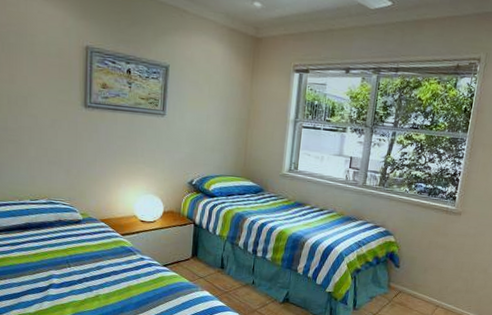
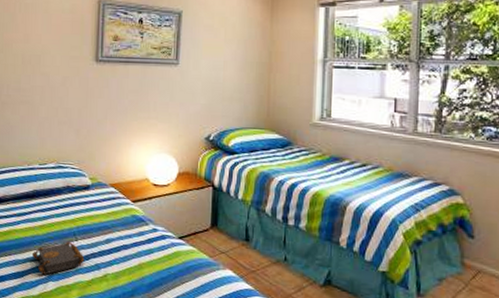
book: none [26,268,78,296] -> present [31,242,85,275]

